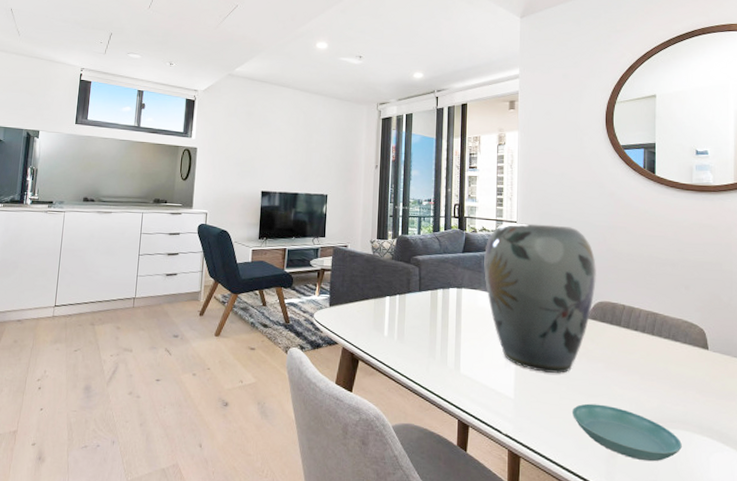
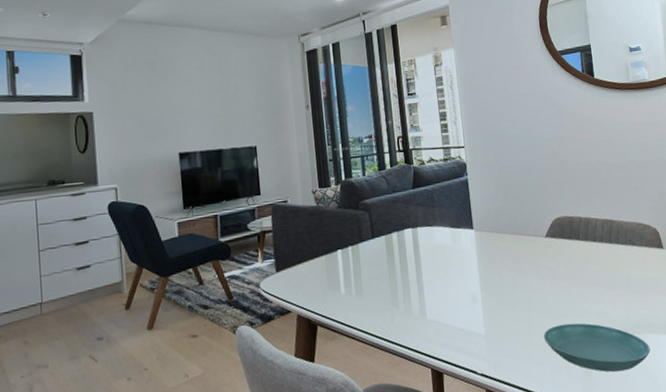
vase: present [484,223,596,373] -> none [435,144,551,301]

